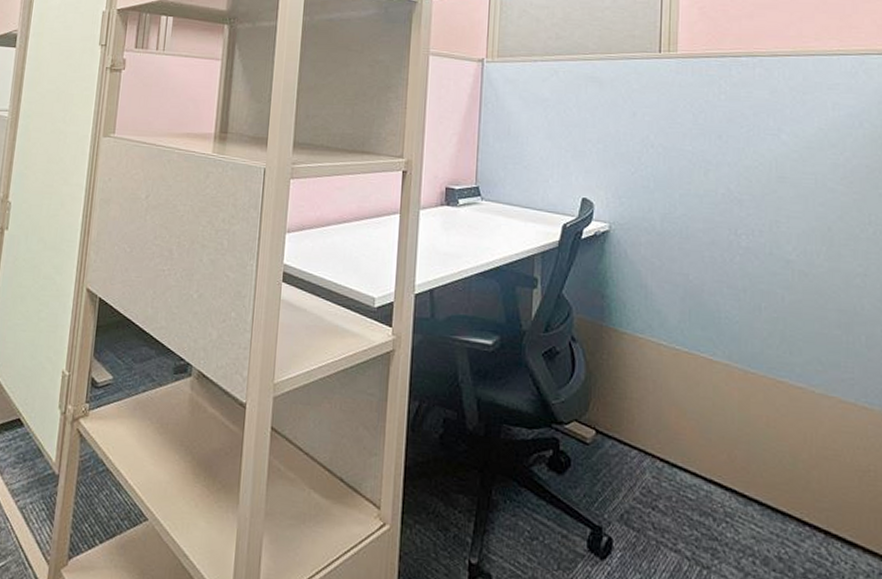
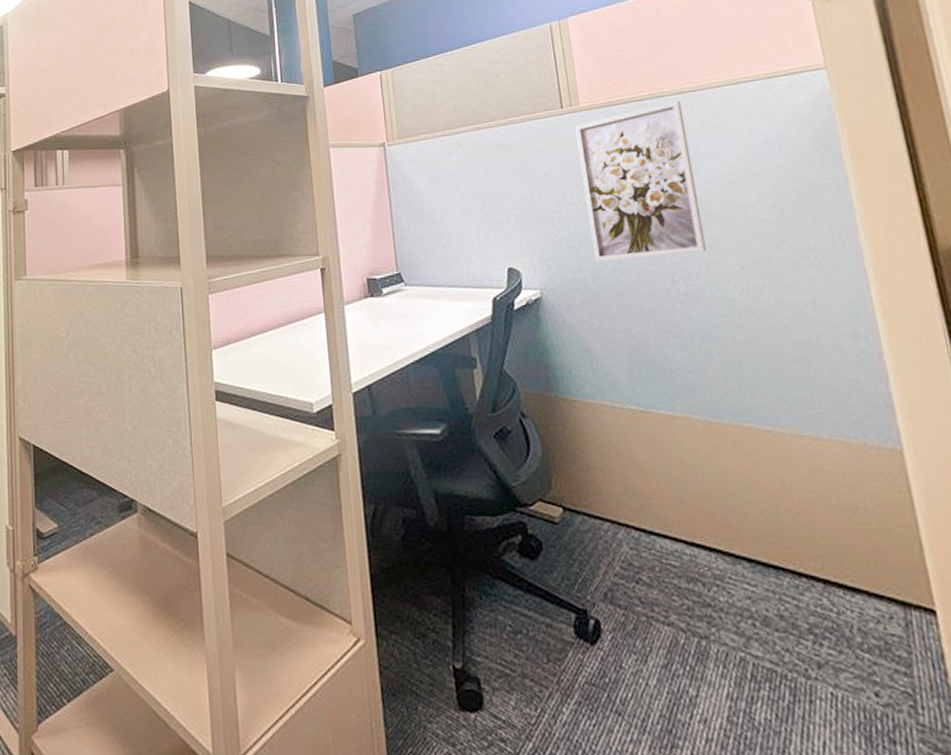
wall art: none [666,62,775,211] -> present [574,101,707,263]

